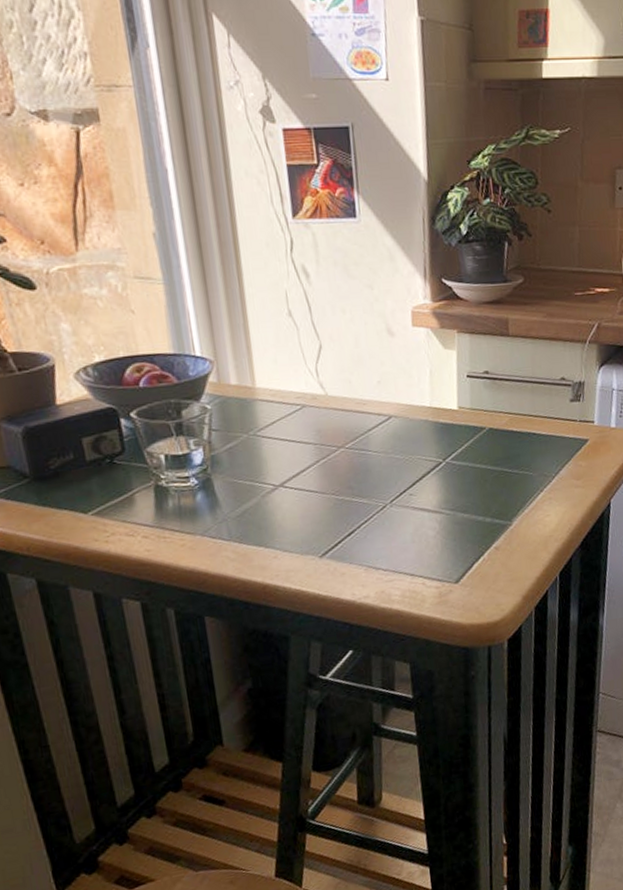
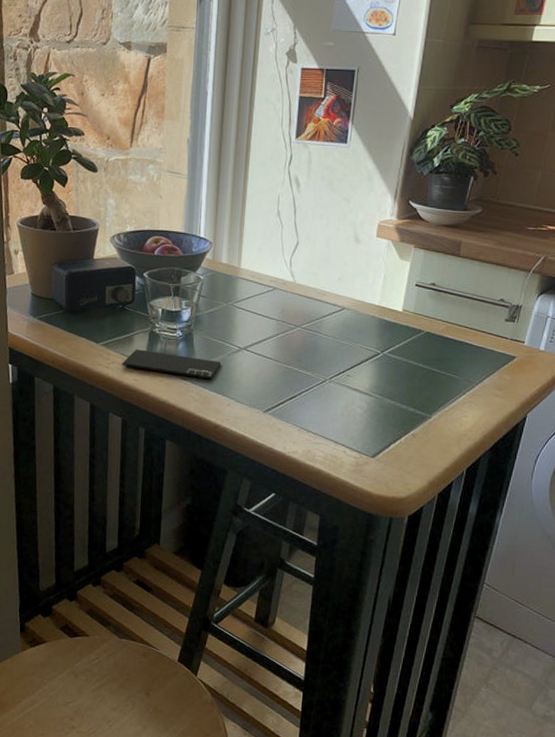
smartphone: none [125,506,256,536] -> present [122,349,222,380]

